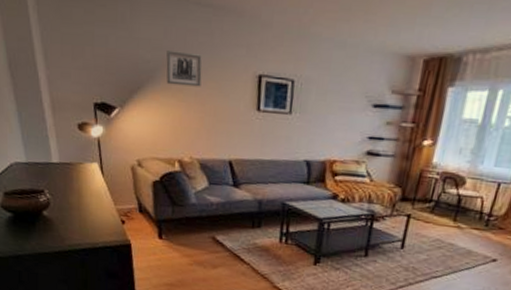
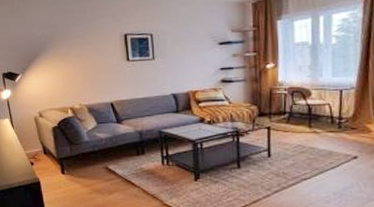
wall art: present [166,50,203,87] -> none [53,26,81,52]

